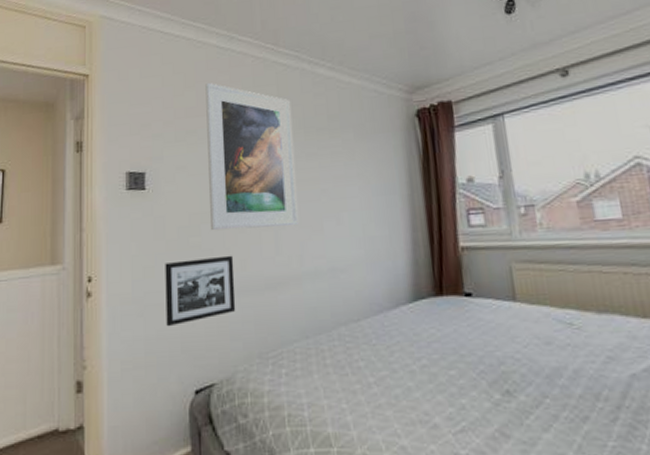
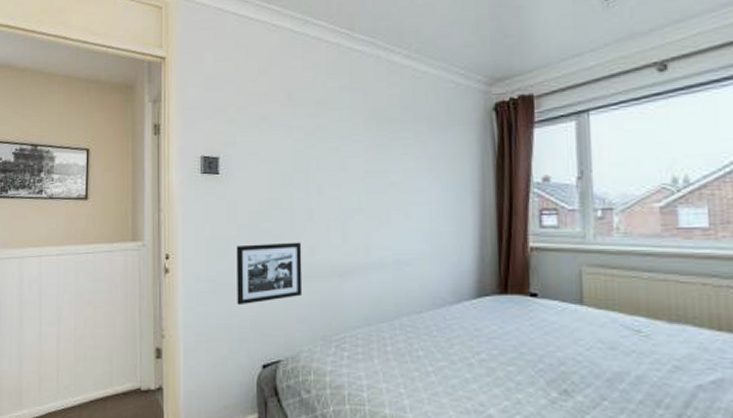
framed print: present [205,82,298,231] -> none [278,68,366,218]

